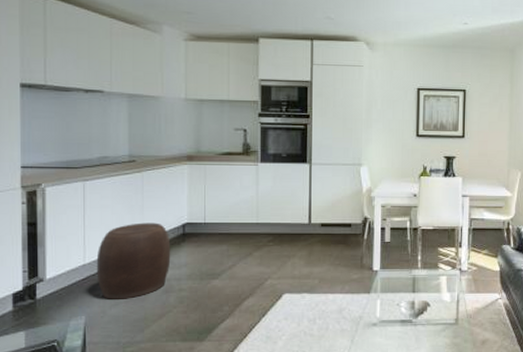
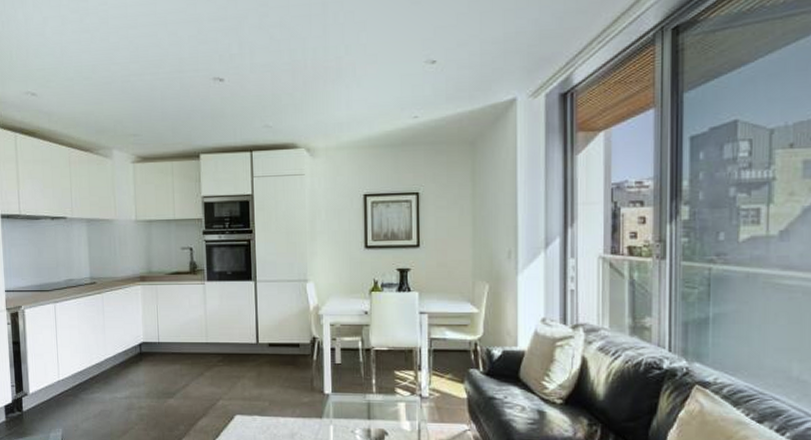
stool: present [96,223,171,299] -> none [68,342,131,415]

